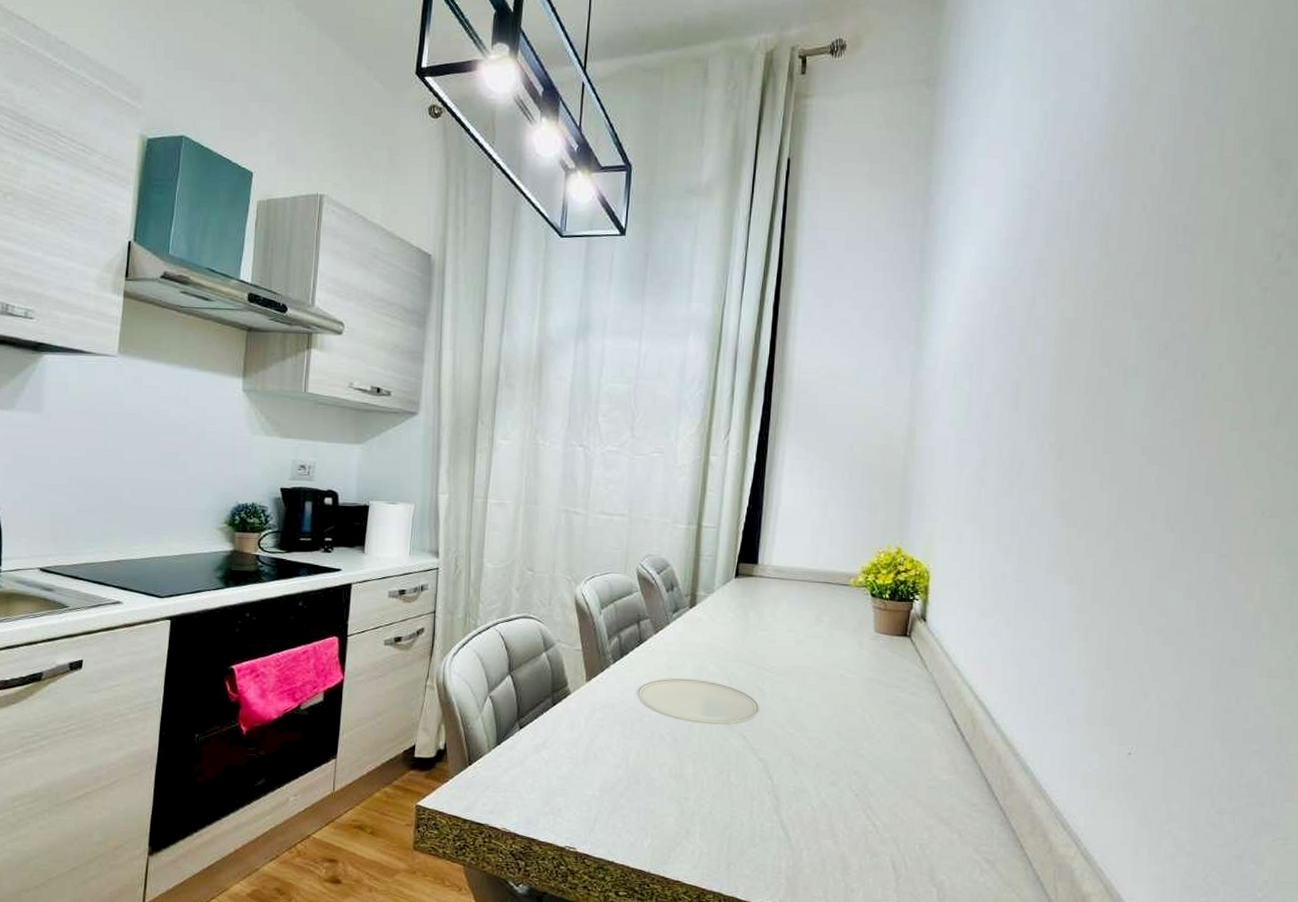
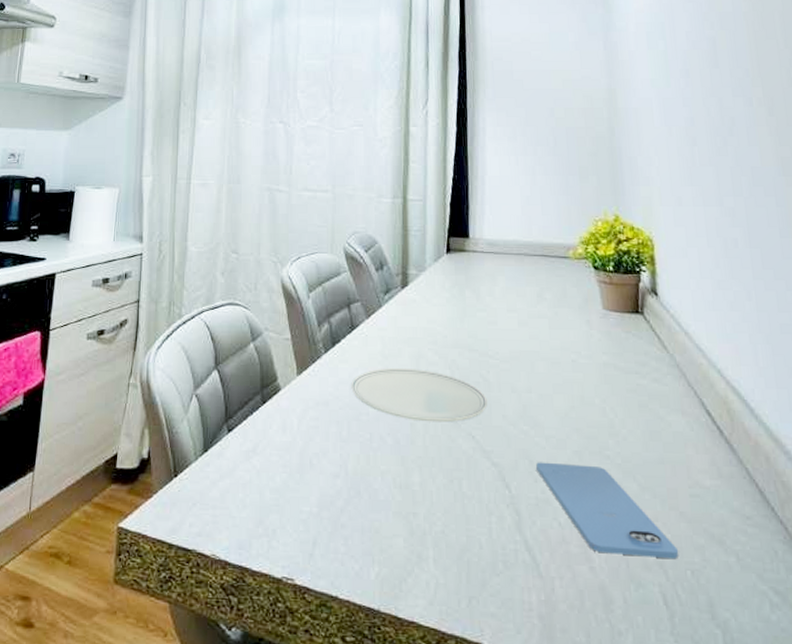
smartphone: none [798,758,912,836] -> present [536,462,679,560]

